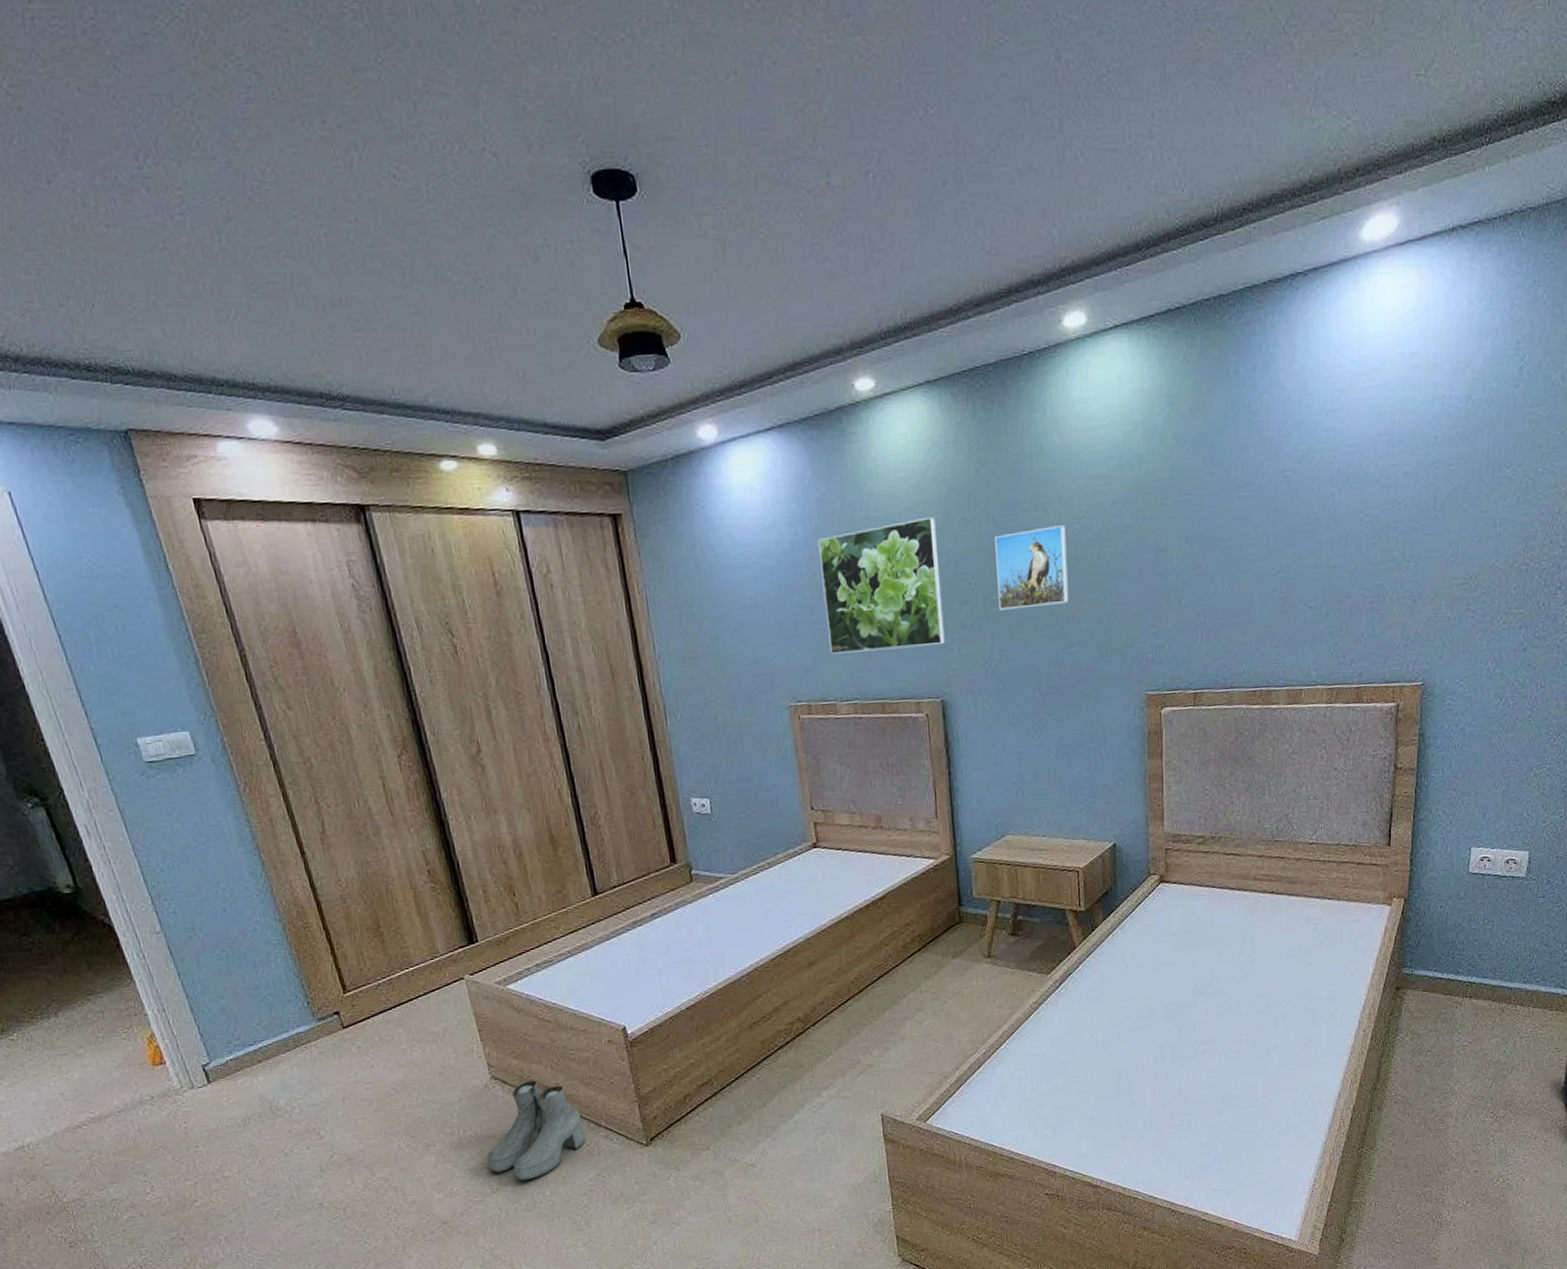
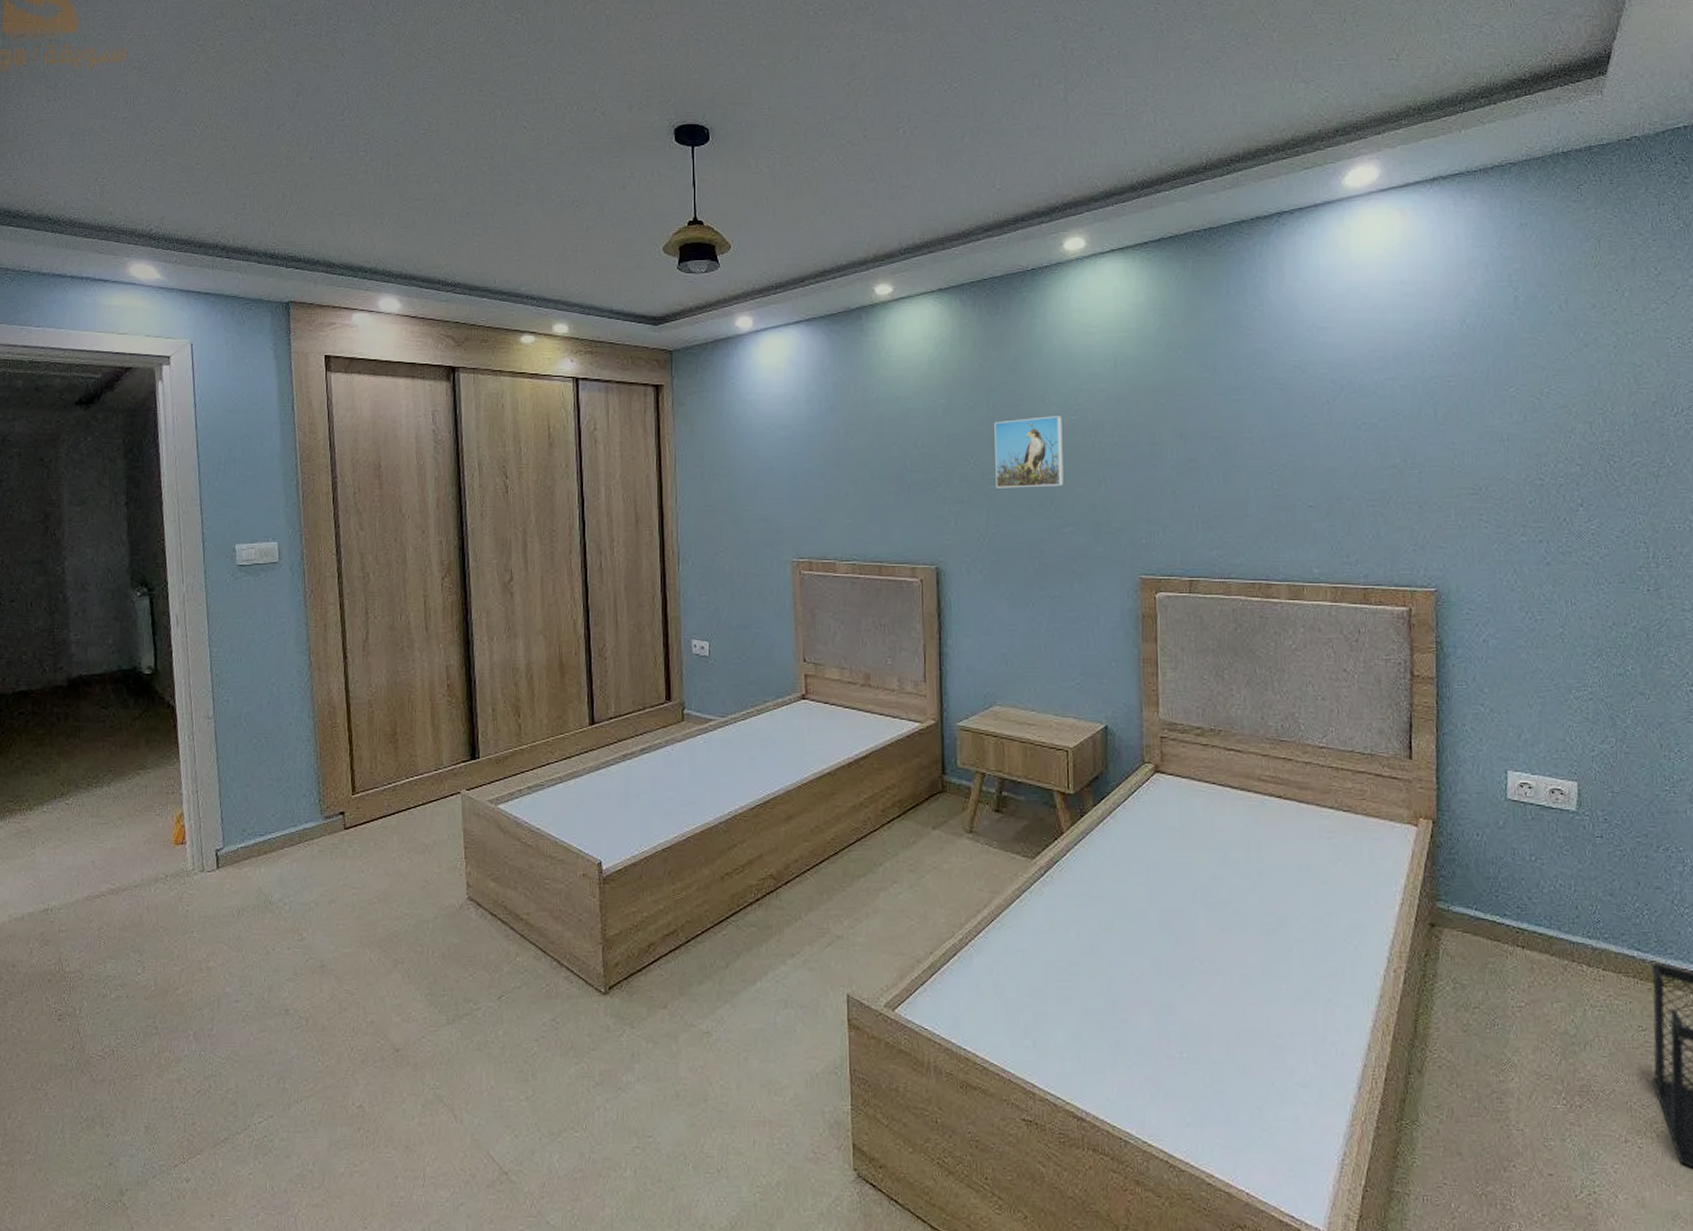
boots: present [487,1080,586,1182] -> none [449,906,546,1016]
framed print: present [817,516,945,654] -> none [831,401,943,517]

